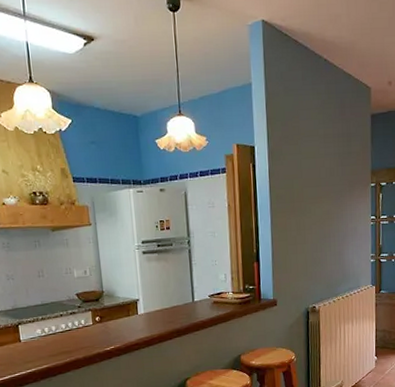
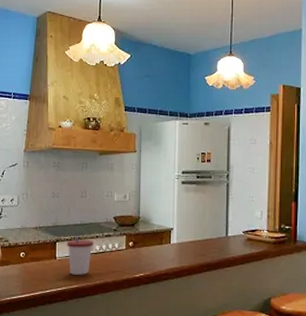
cup: none [30,314,59,356] -> present [67,234,94,275]

